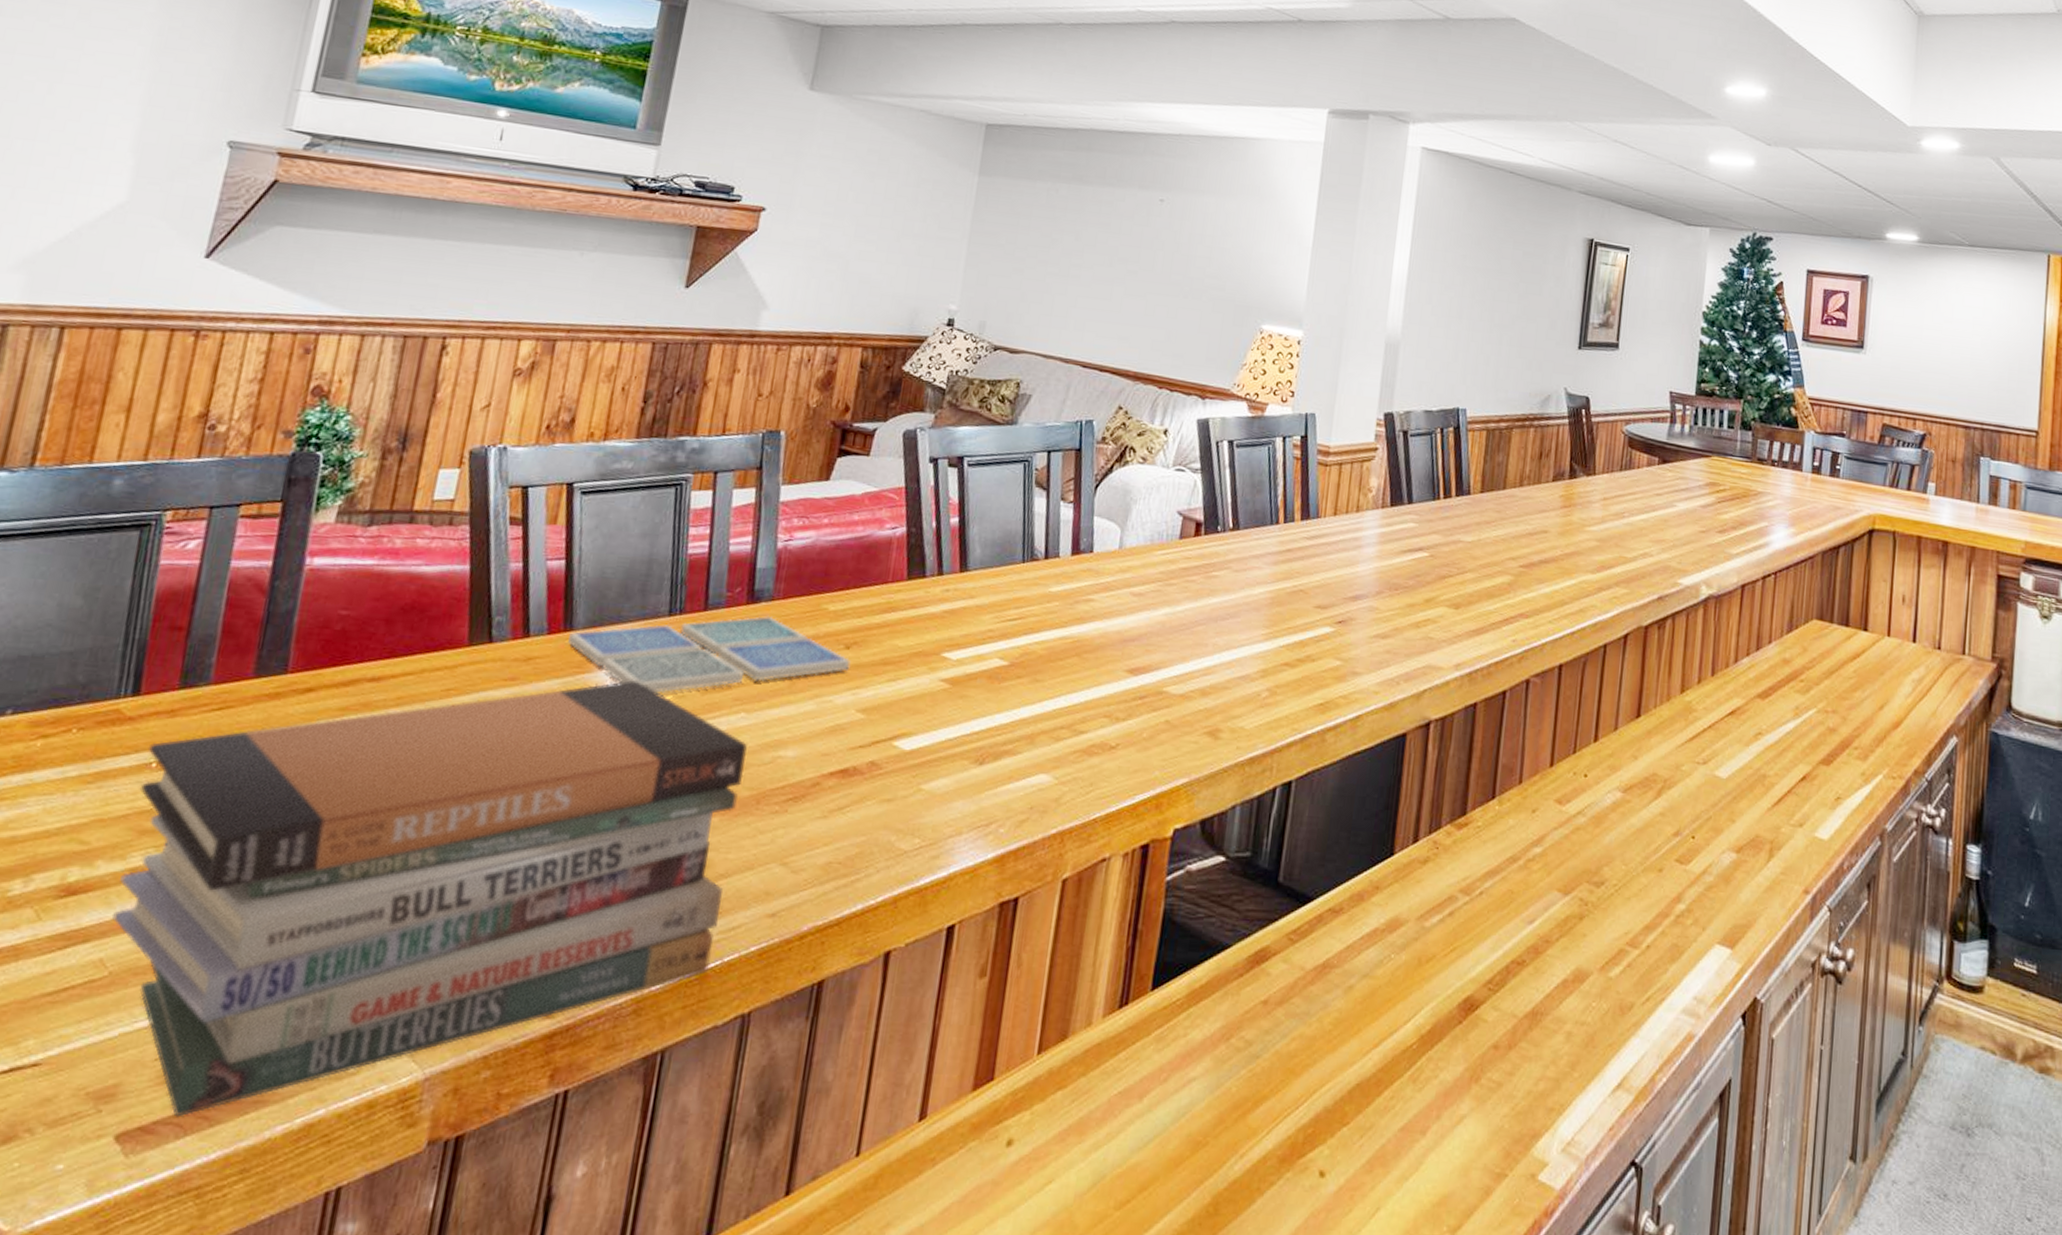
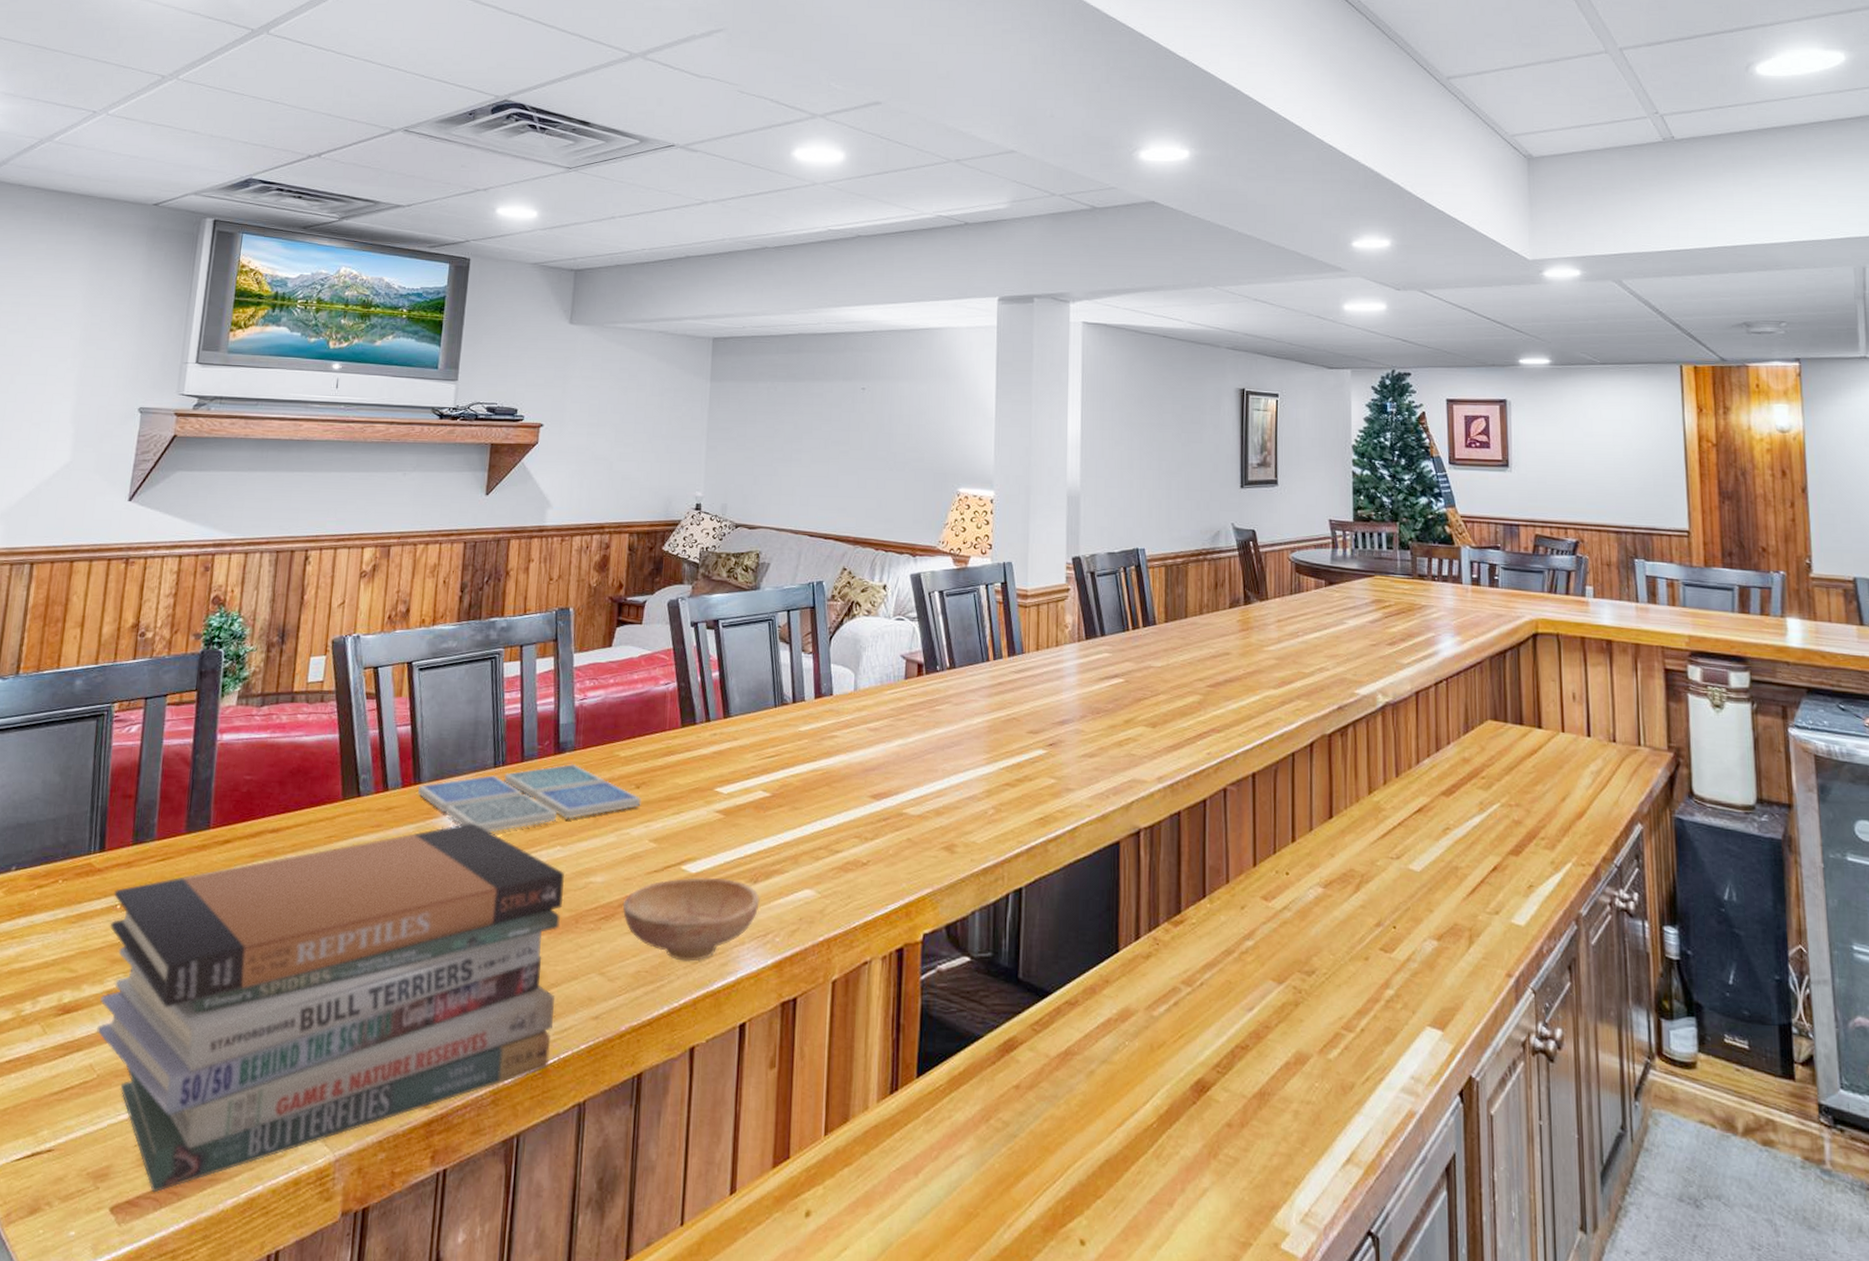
bowl: none [816,755,985,853] -> present [622,877,760,962]

